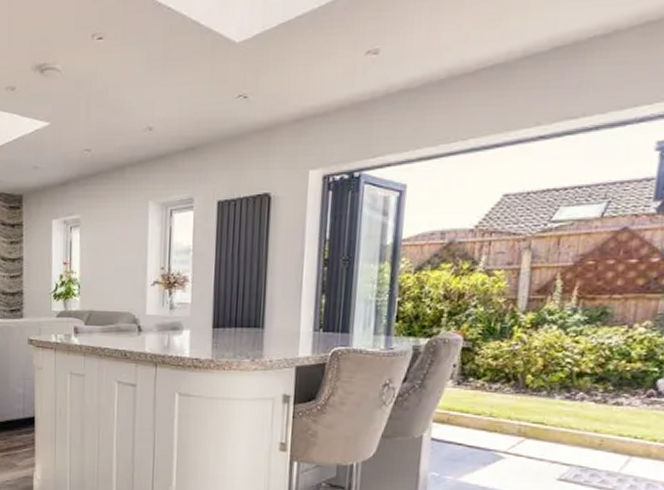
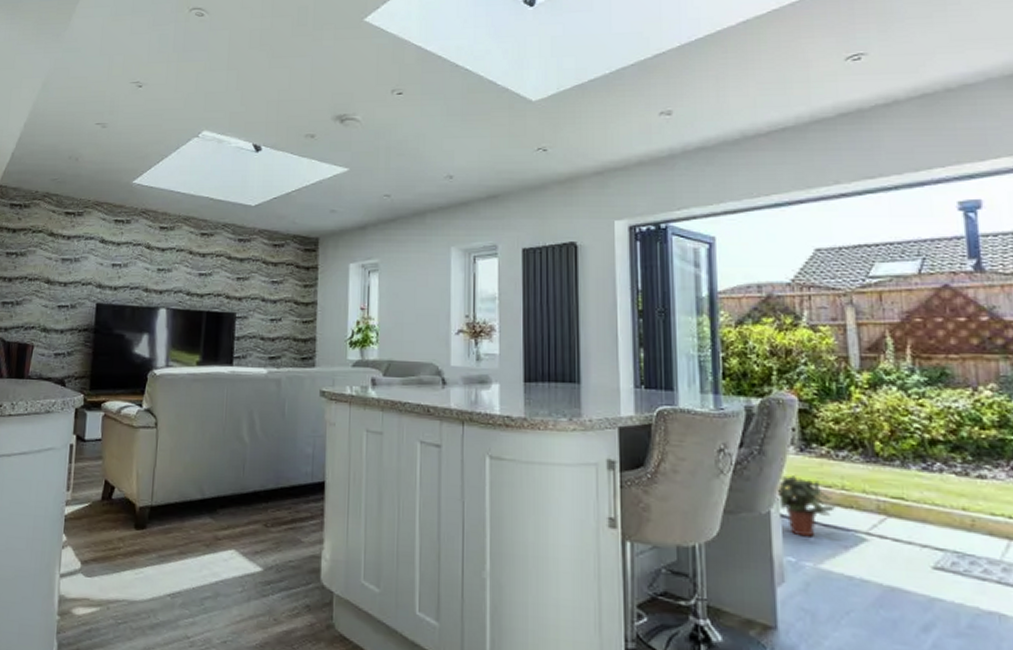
potted plant: none [430,405,481,456] -> present [777,475,835,537]

